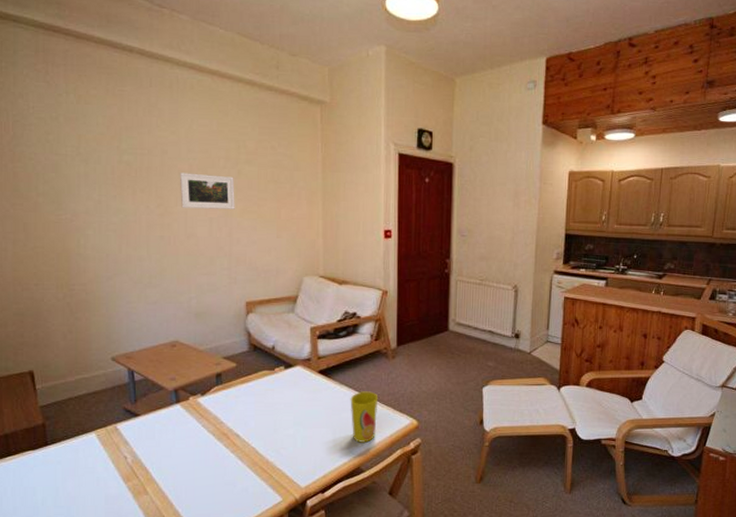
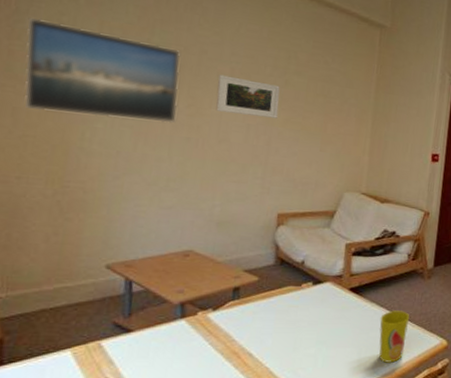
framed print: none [24,140,150,224] -> present [24,18,181,124]

